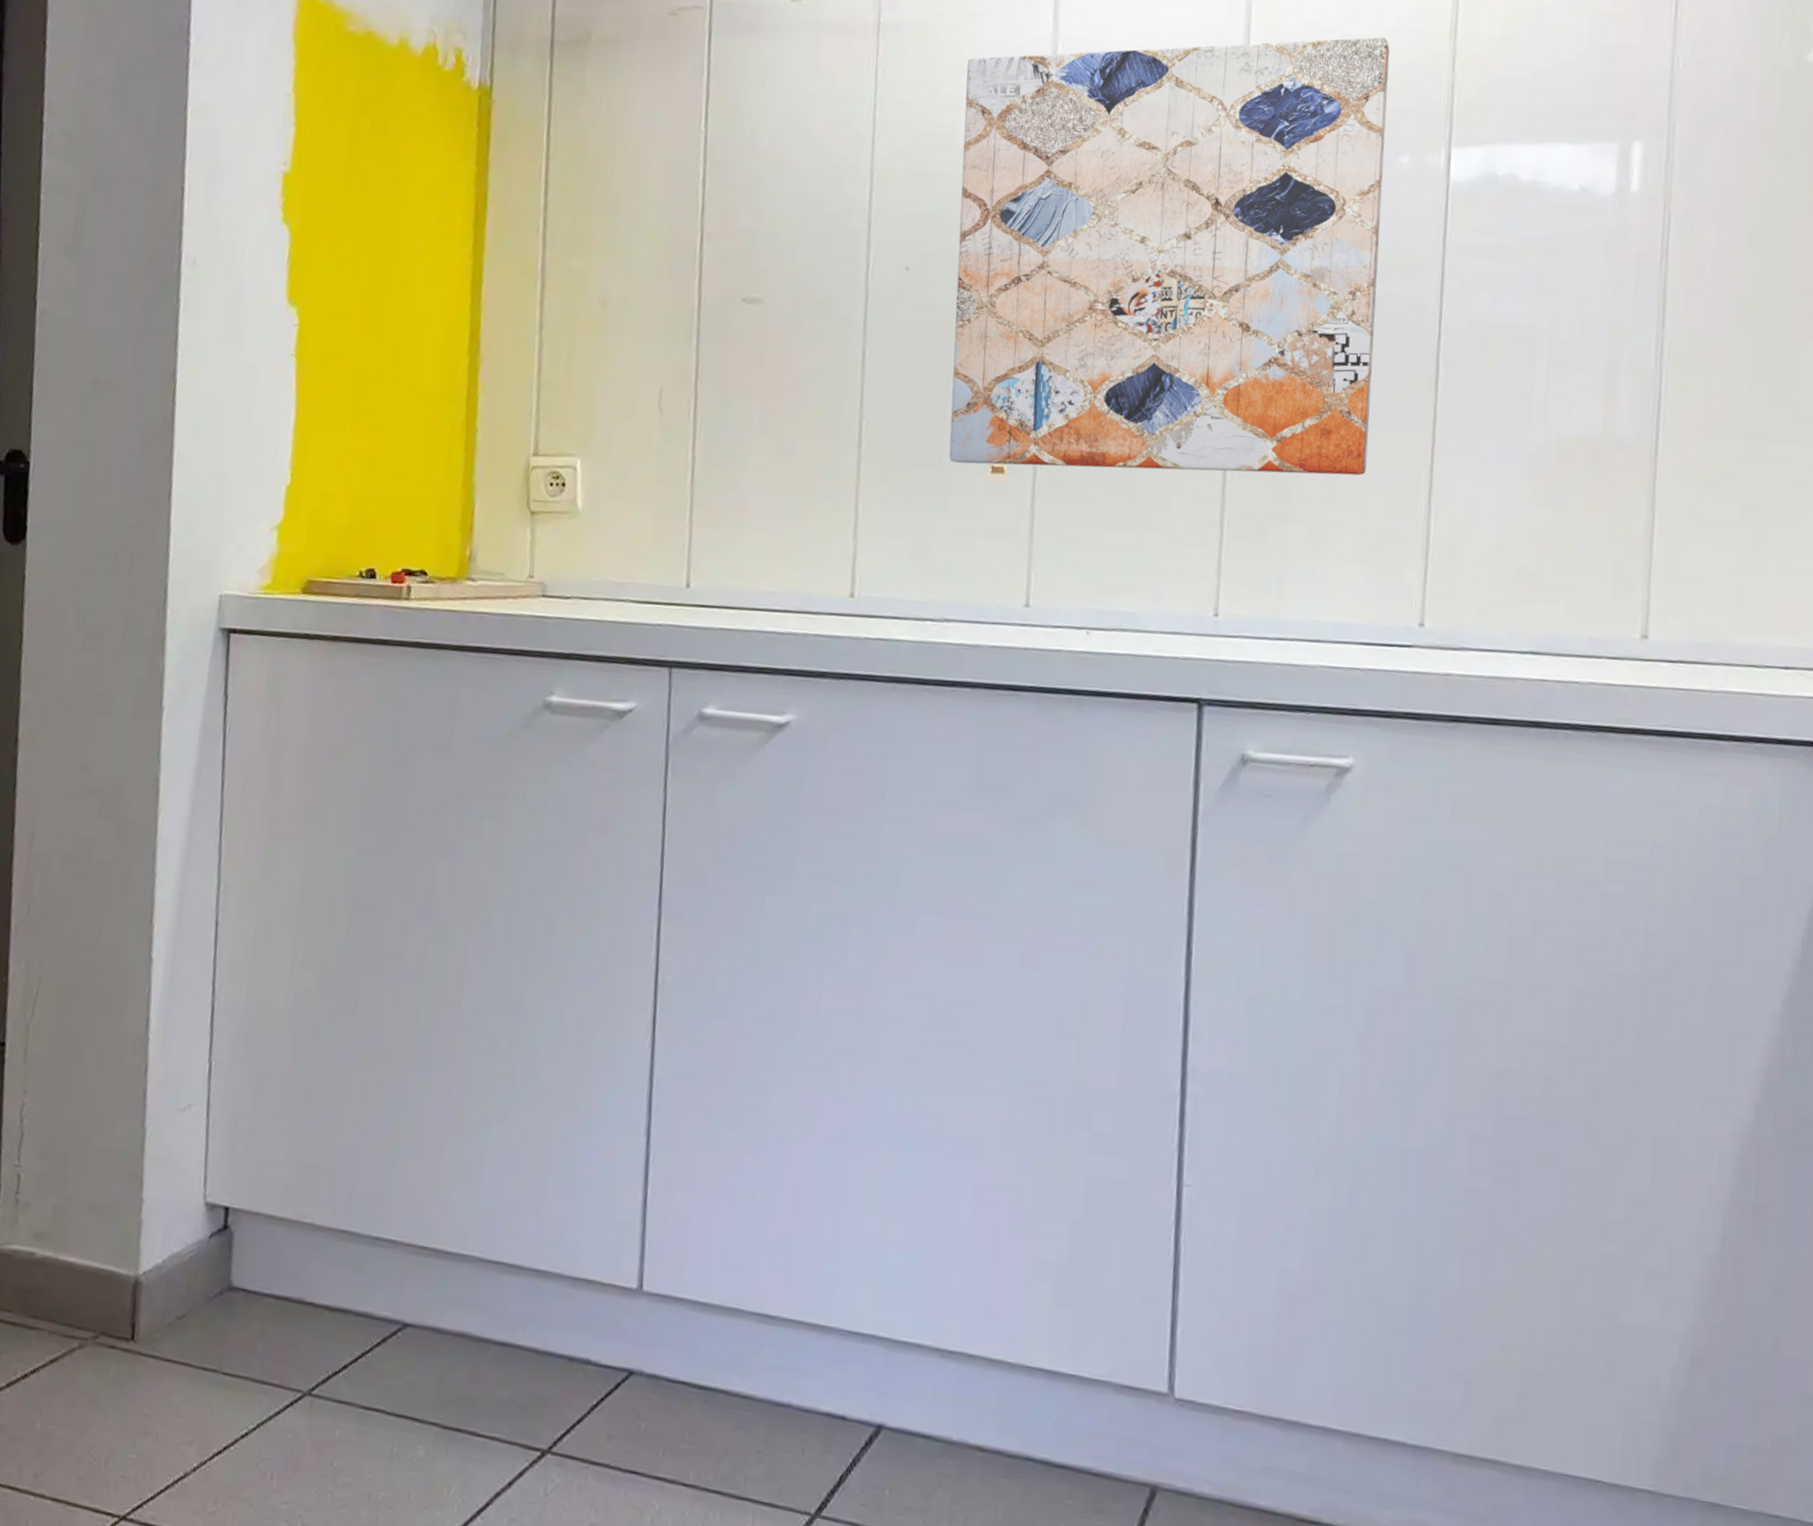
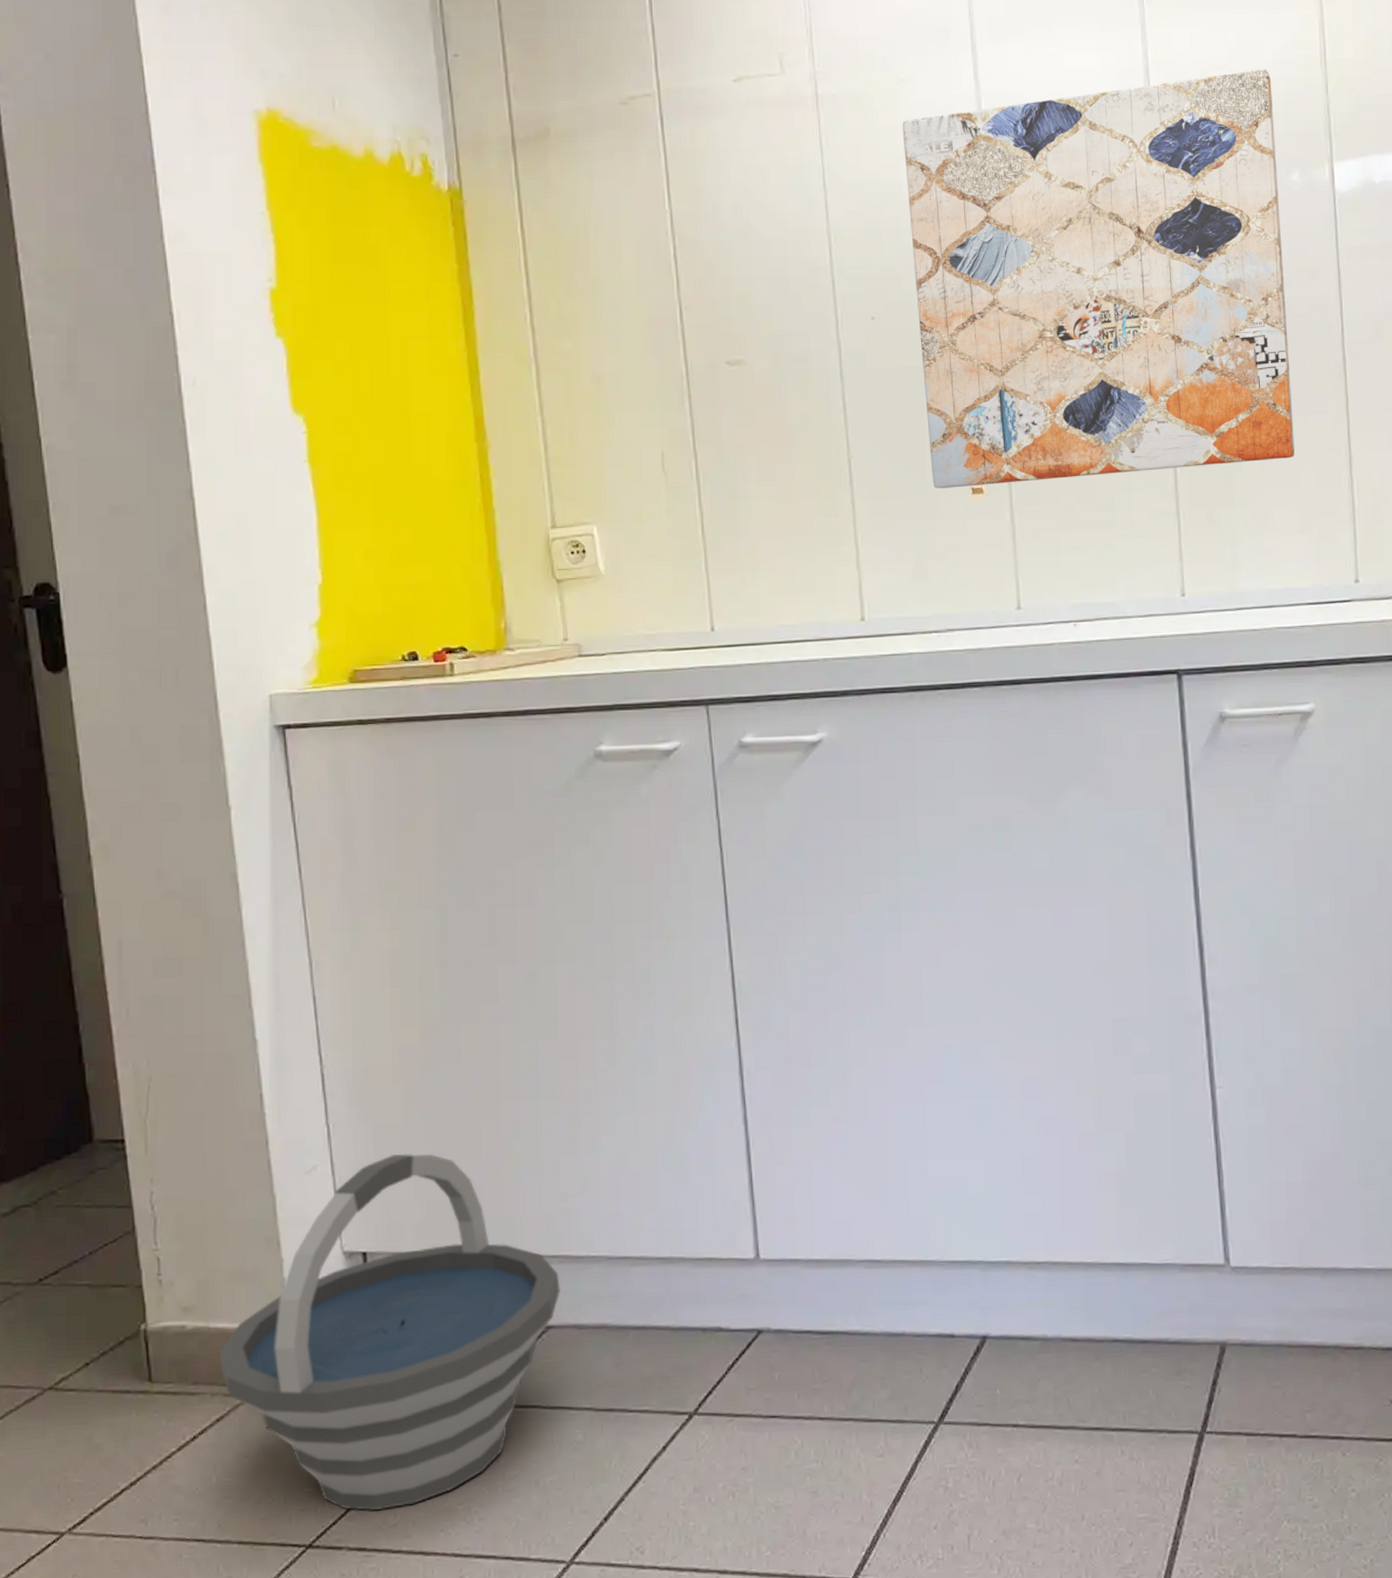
bucket: none [63,1106,425,1495] -> present [219,1153,560,1511]

